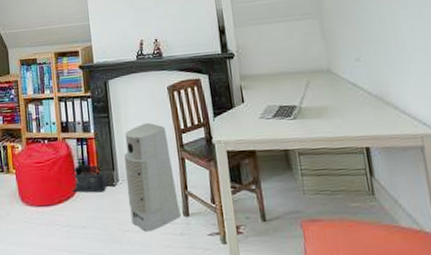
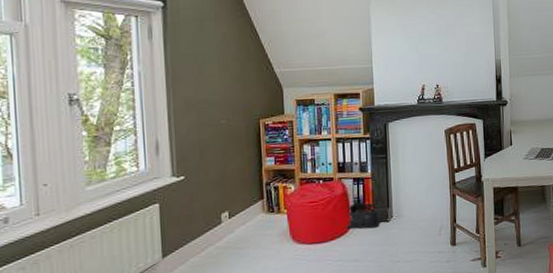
air purifier: present [124,122,180,232] -> none [400,162,448,261]

